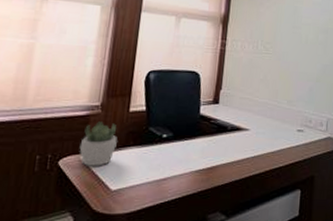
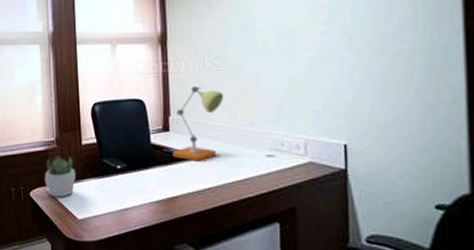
desk lamp: none [218,65,270,134] -> present [172,87,224,162]

